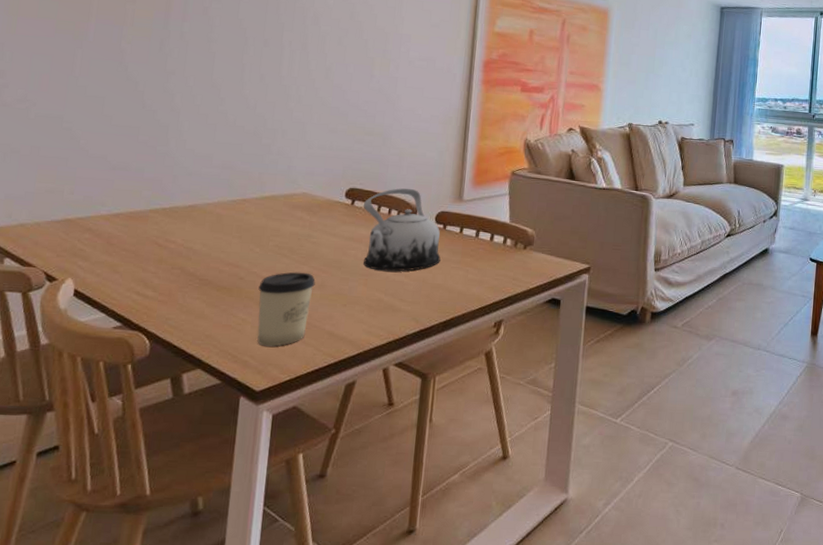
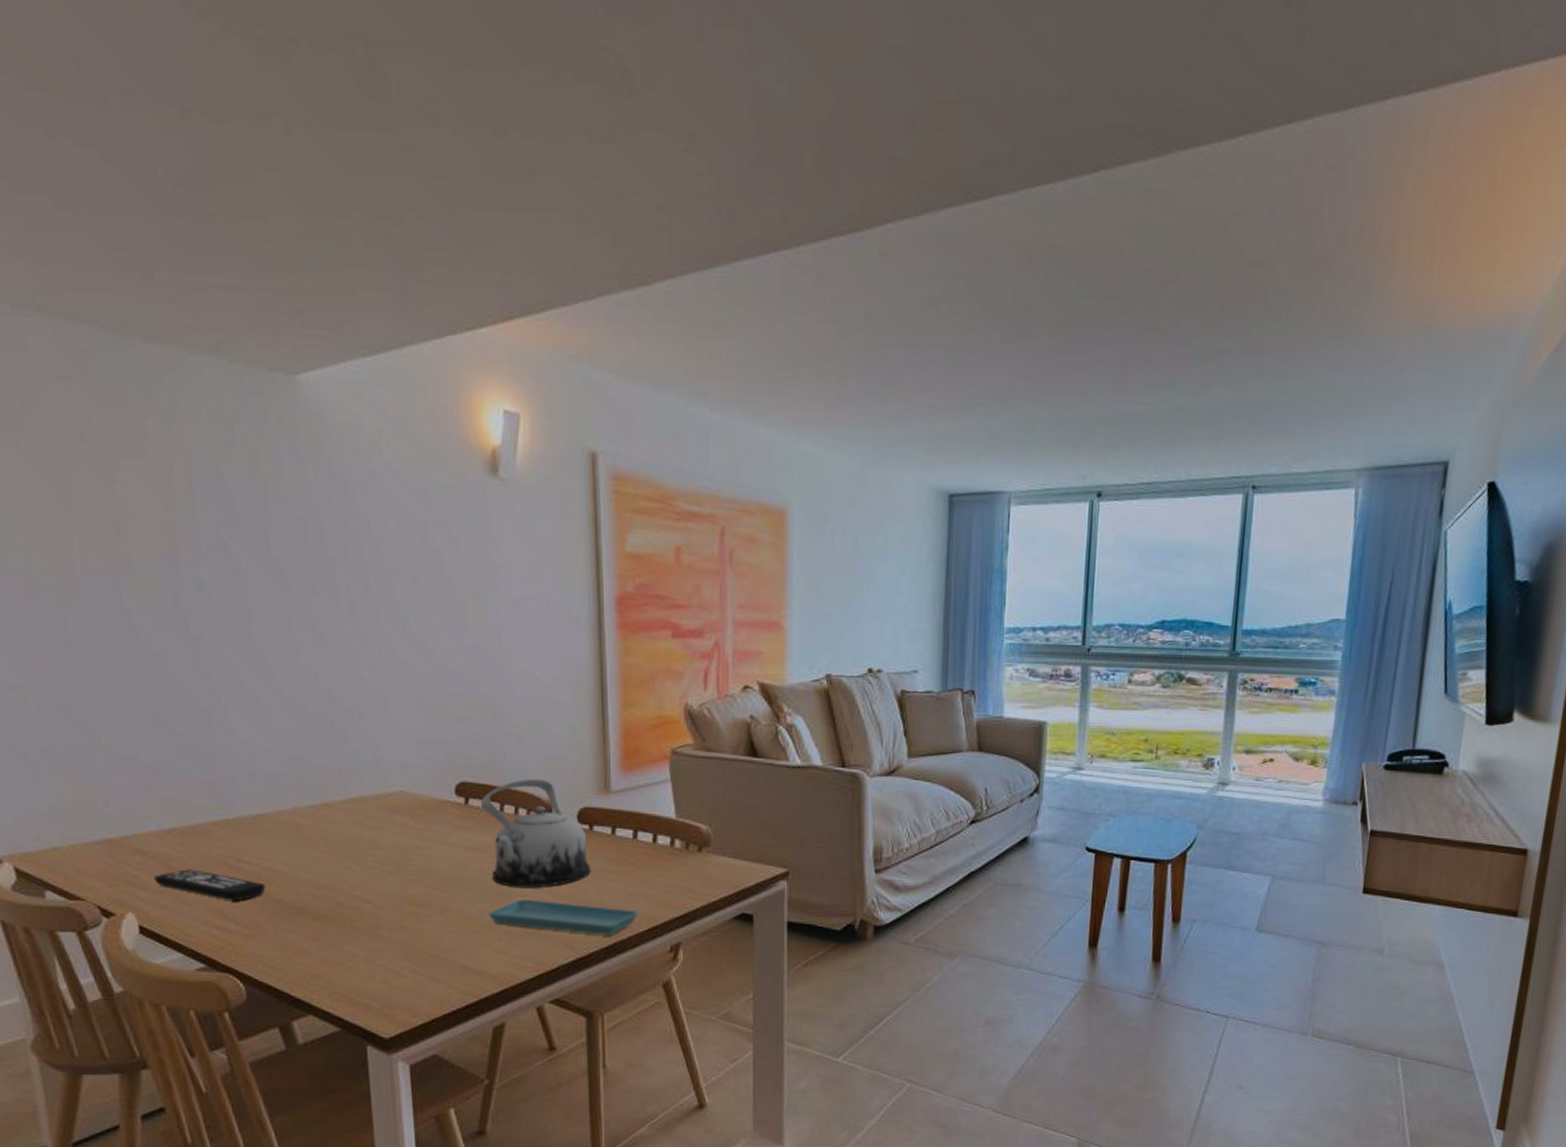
remote control: none [96,245,184,272] -> present [154,869,266,900]
cup: present [257,272,315,347] -> none [365,893,435,985]
saucer: none [355,280,473,312] -> present [487,898,639,935]

